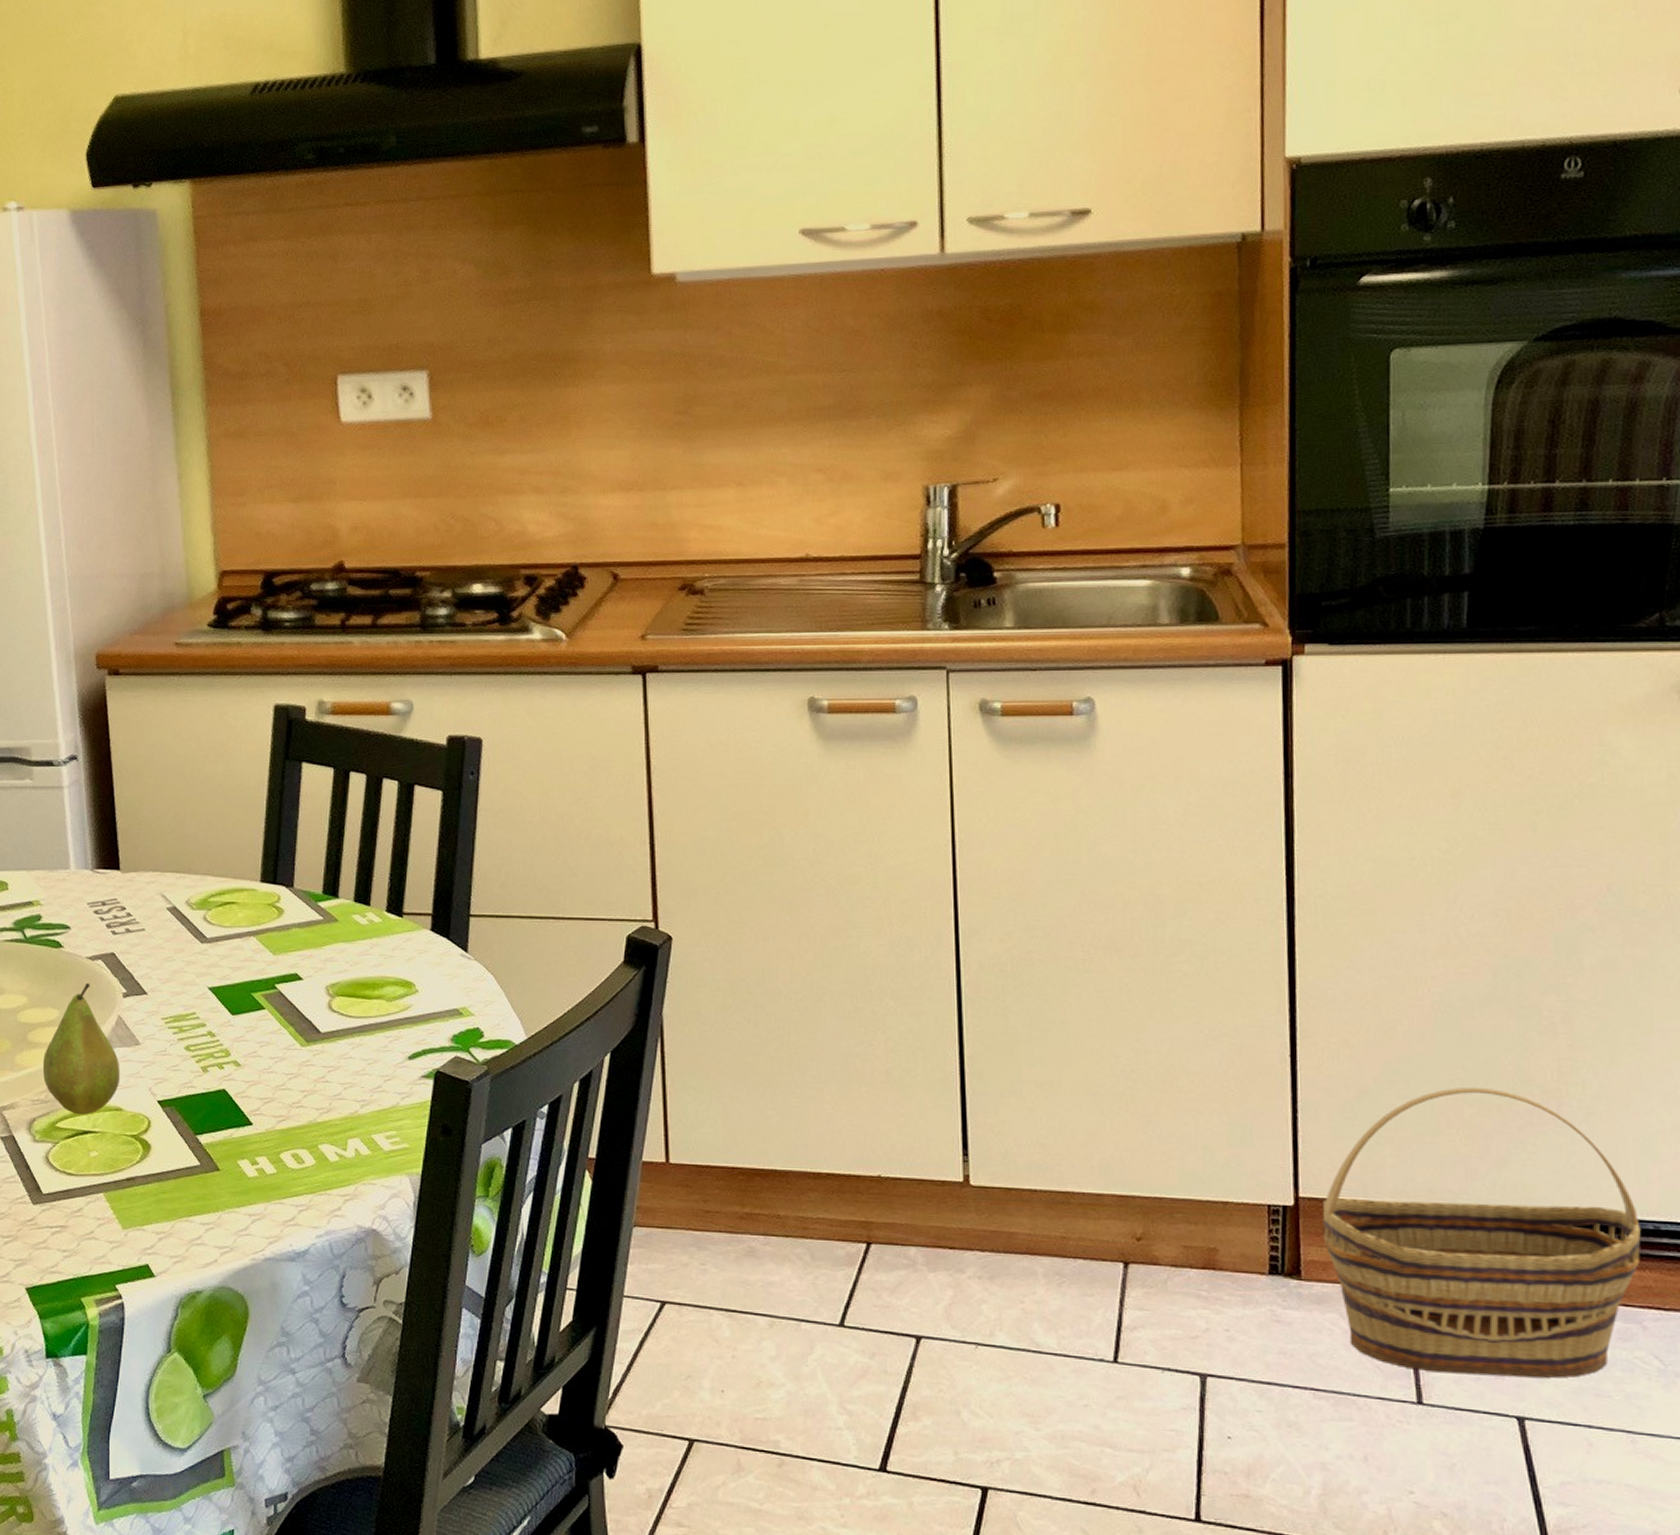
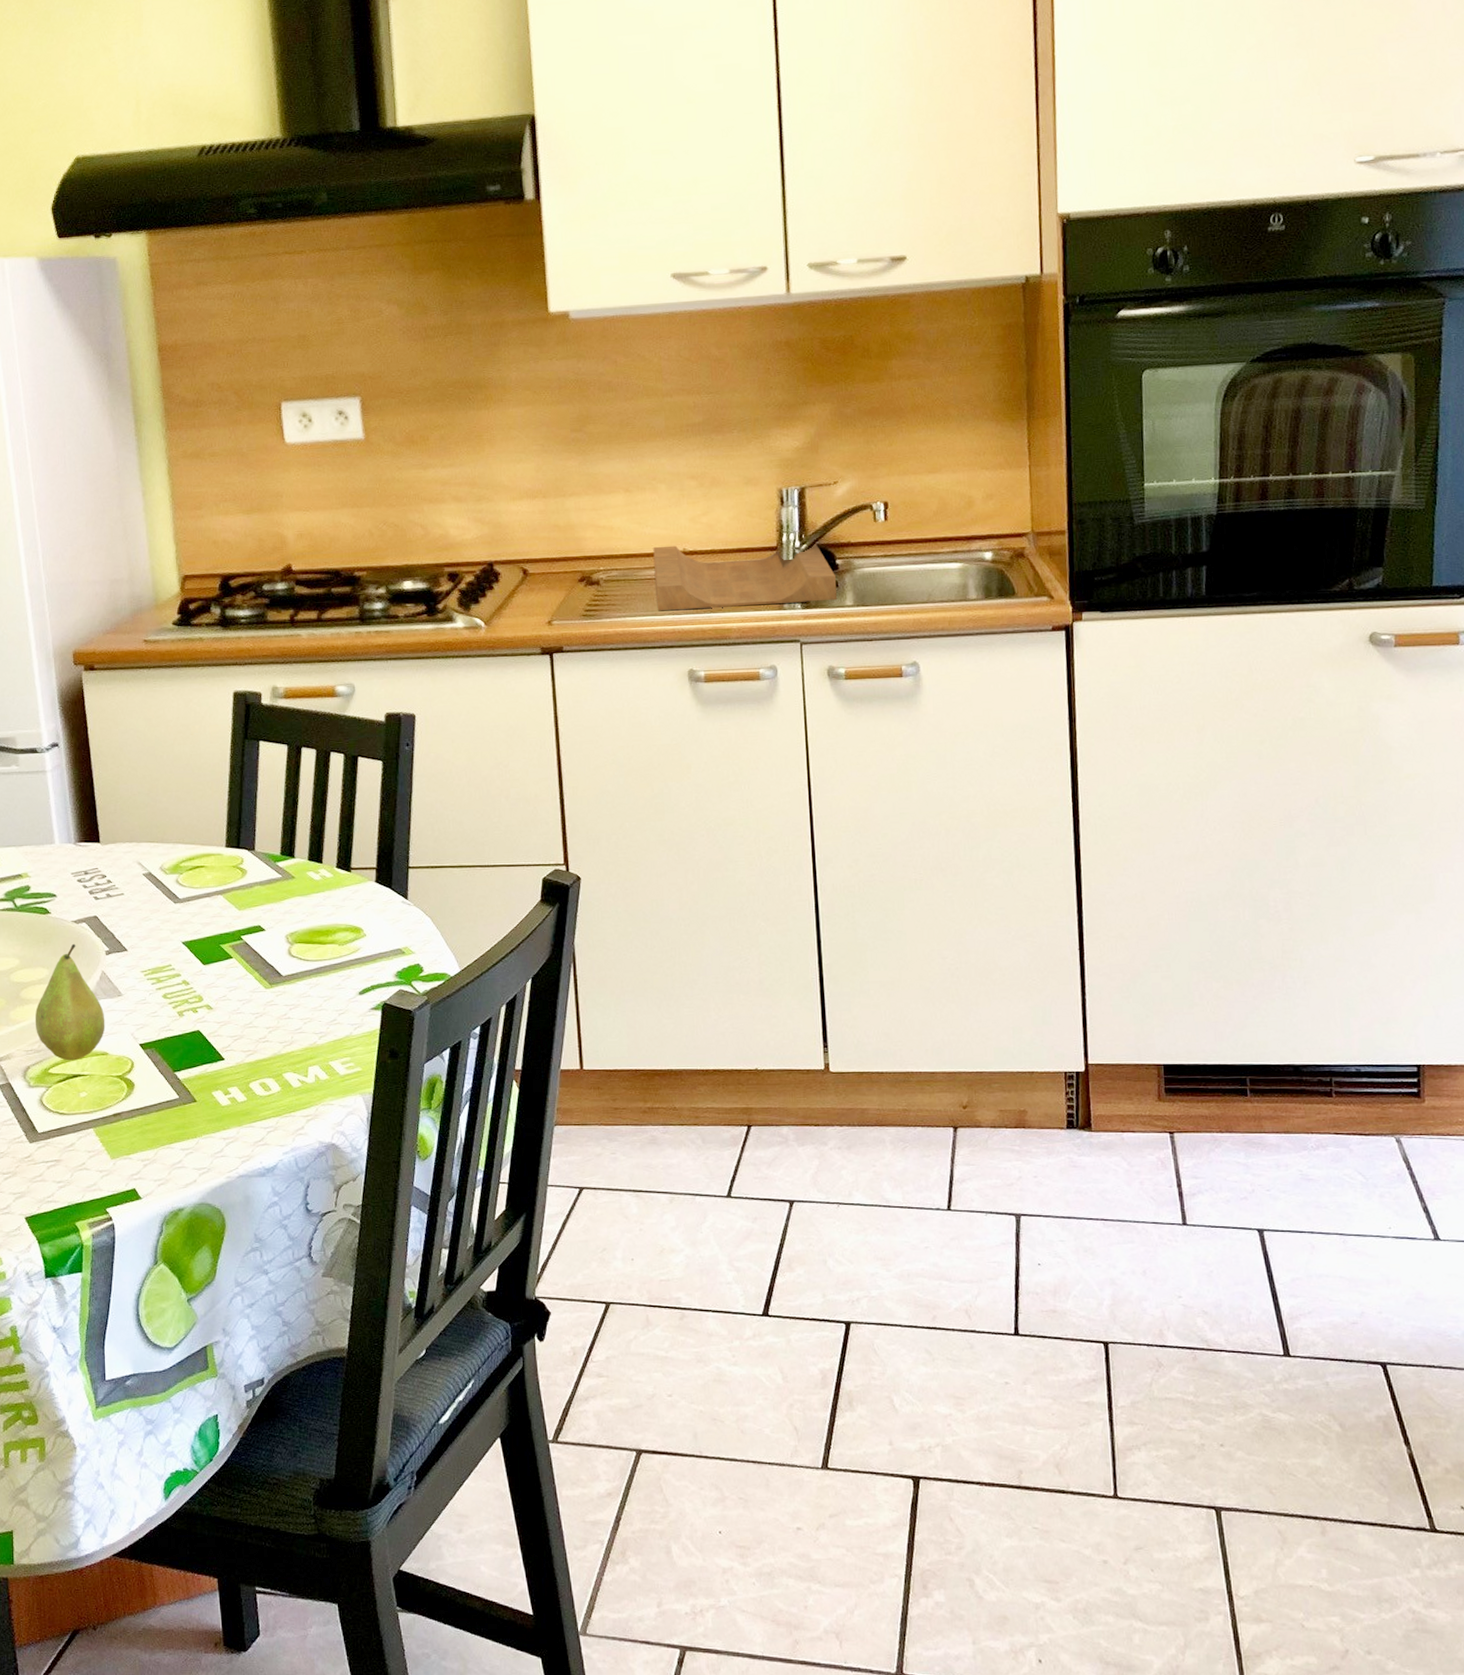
cutting board: none [769,550,994,626] -> present [653,543,837,610]
basket: present [1322,1086,1641,1378] -> none [1107,966,1347,1199]

